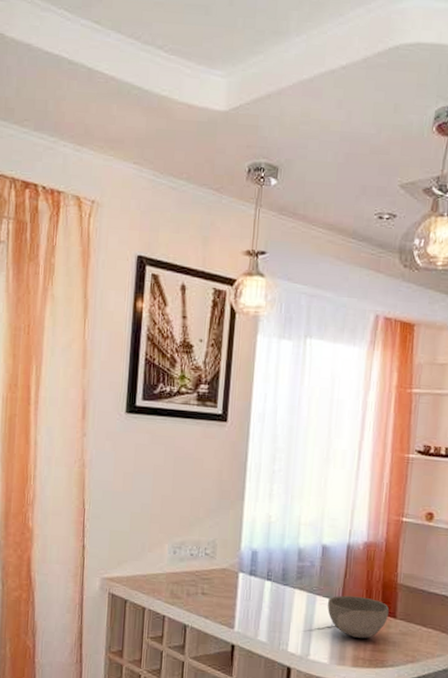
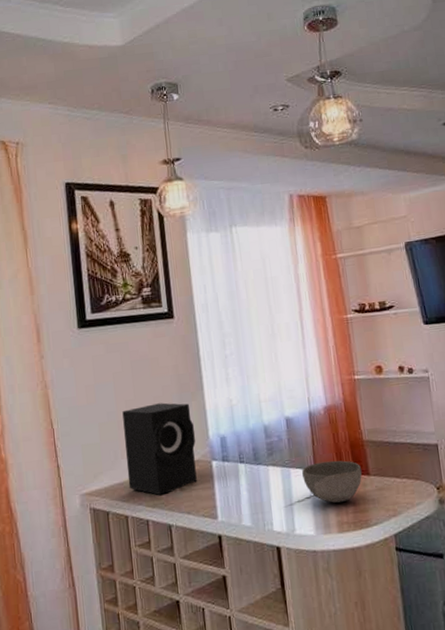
speaker: none [151,504,227,595] -> present [122,402,197,495]

